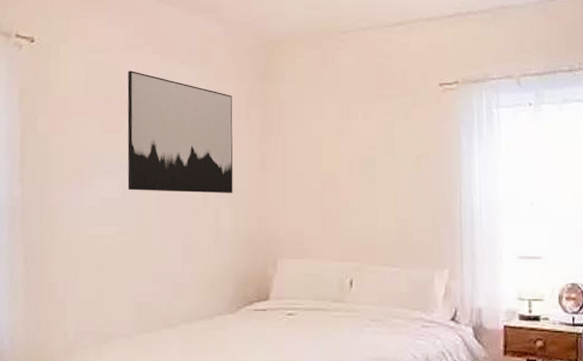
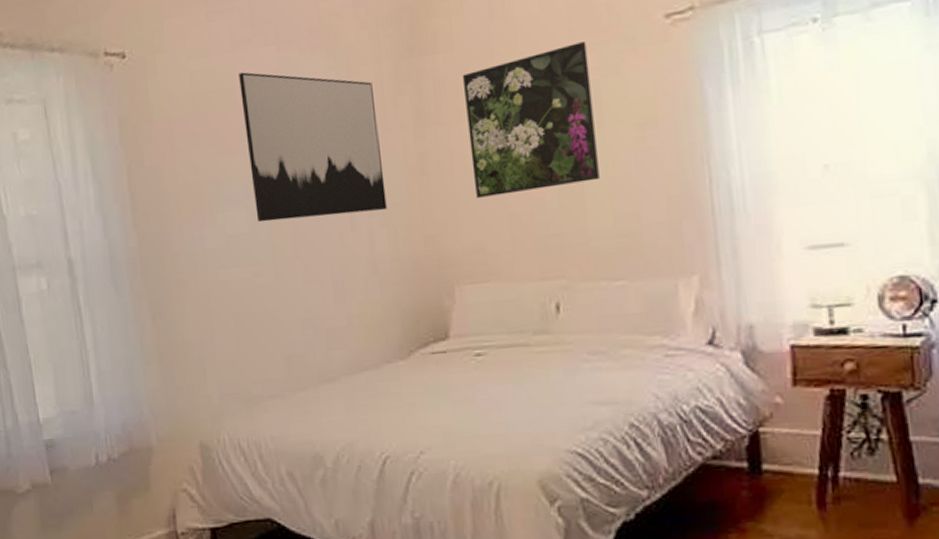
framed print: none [299,92,388,194] -> present [462,41,600,198]

